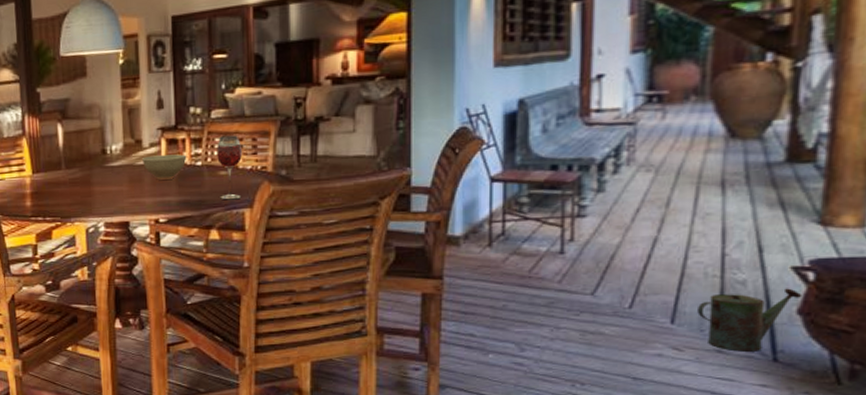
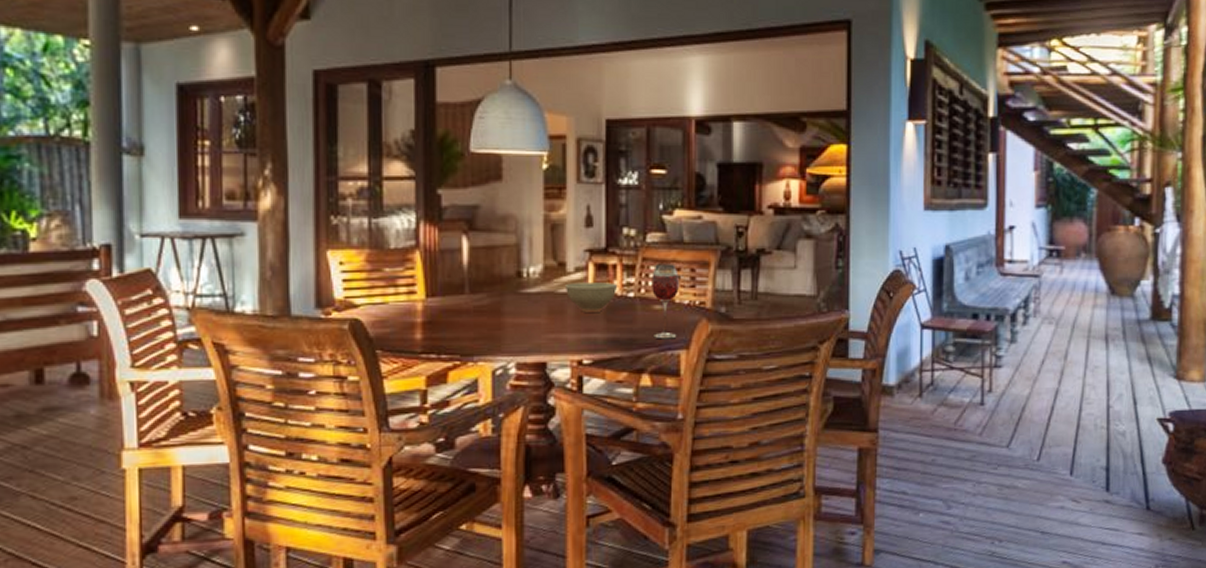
watering can: present [697,288,803,352] -> none [1090,438,1166,501]

